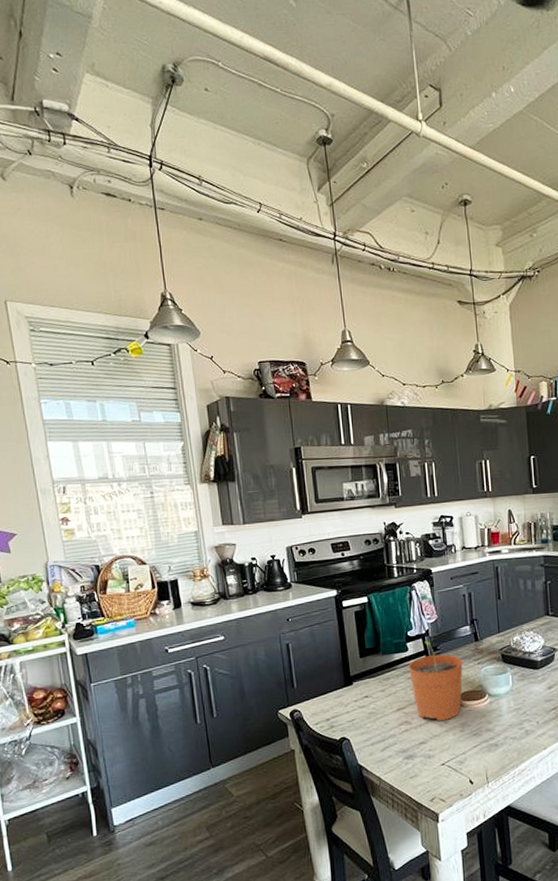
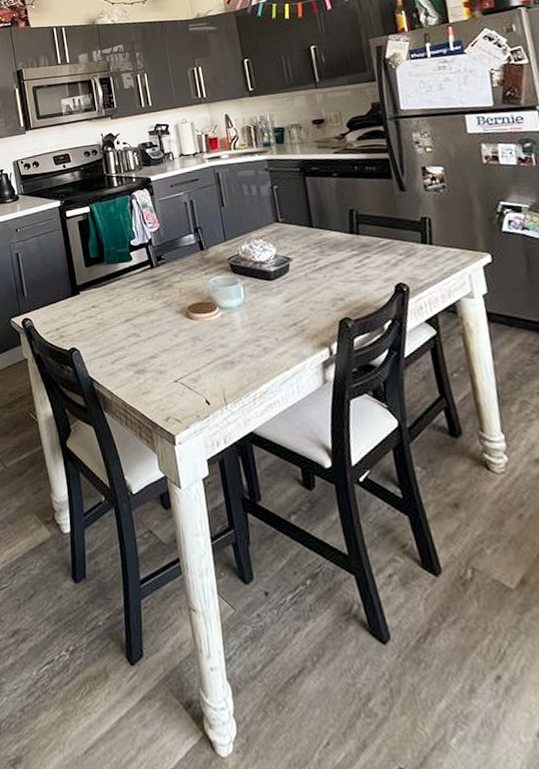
plant pot: present [408,641,463,722] -> none [133,250,191,335]

